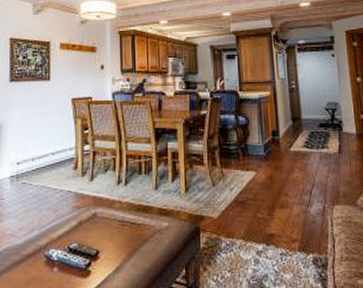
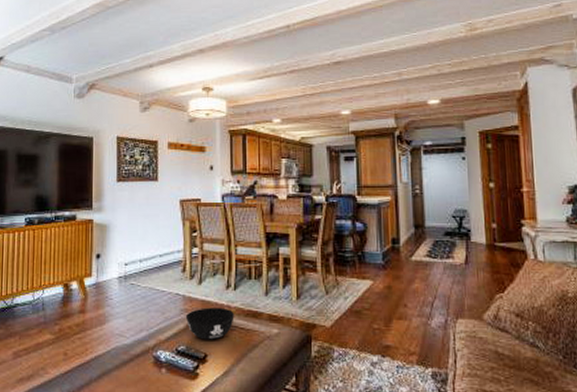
bowl: none [77,203,126,236] -> present [185,307,234,340]

